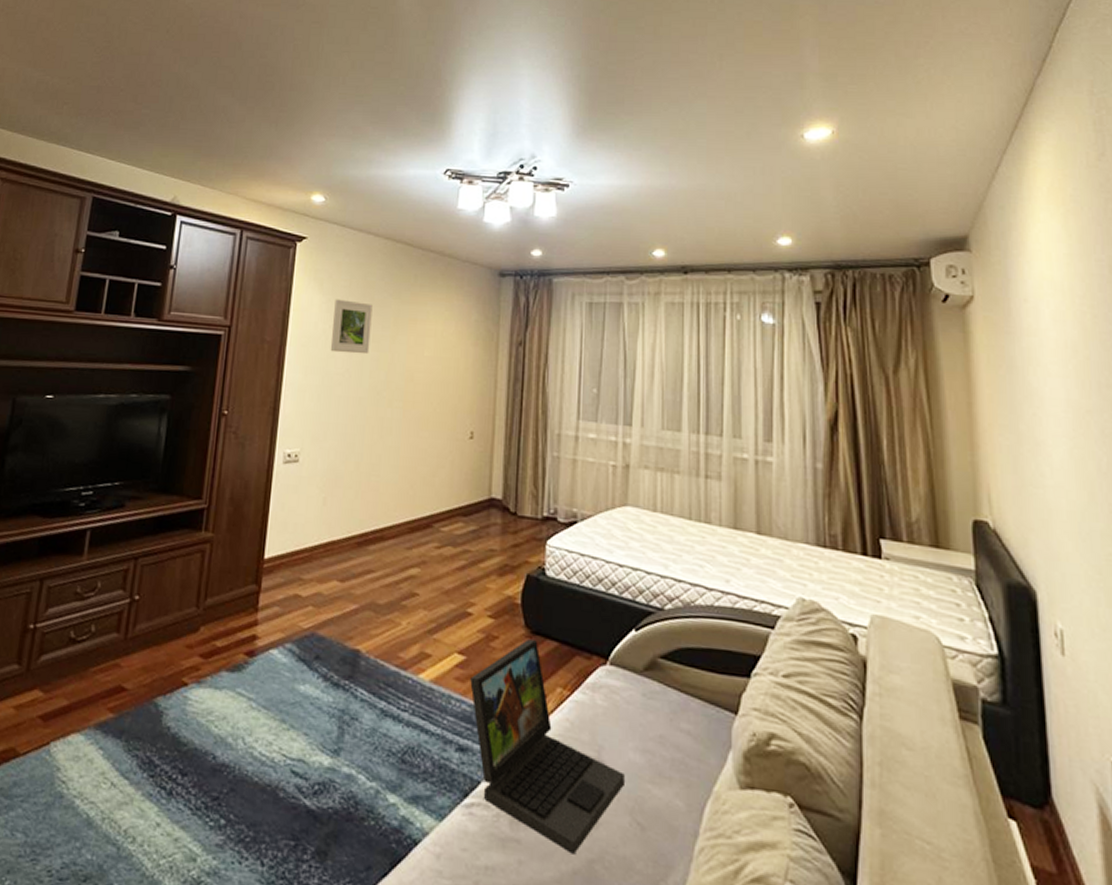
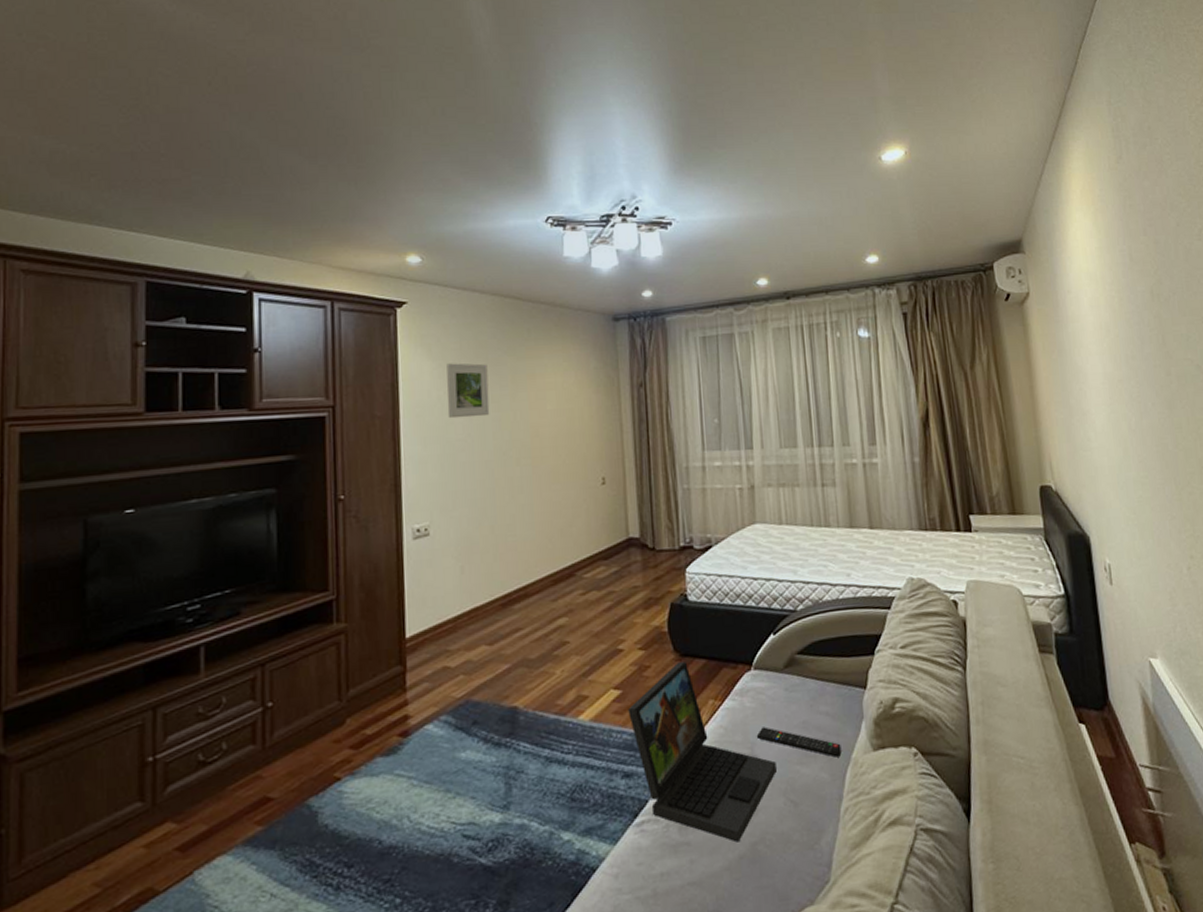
remote control: none [605,731,702,786] -> present [756,726,842,758]

